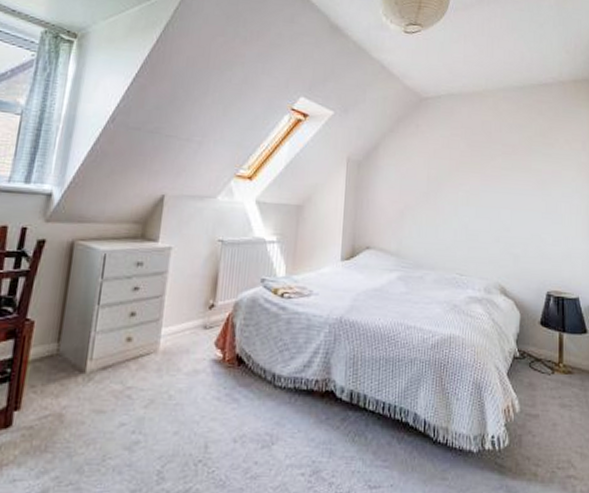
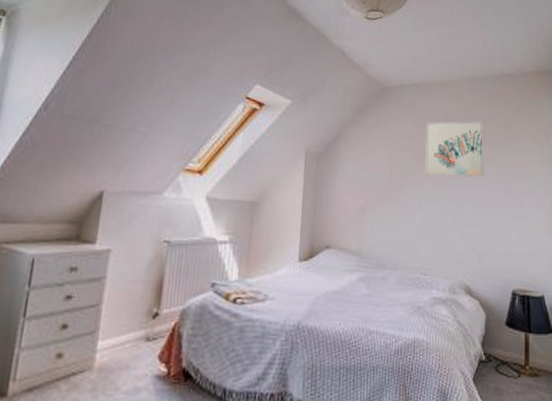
wall art: none [462,128,521,184] -> present [425,120,485,178]

